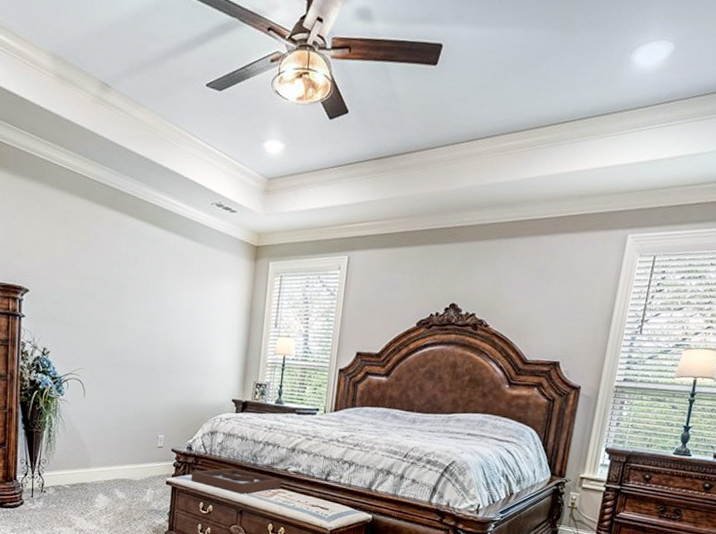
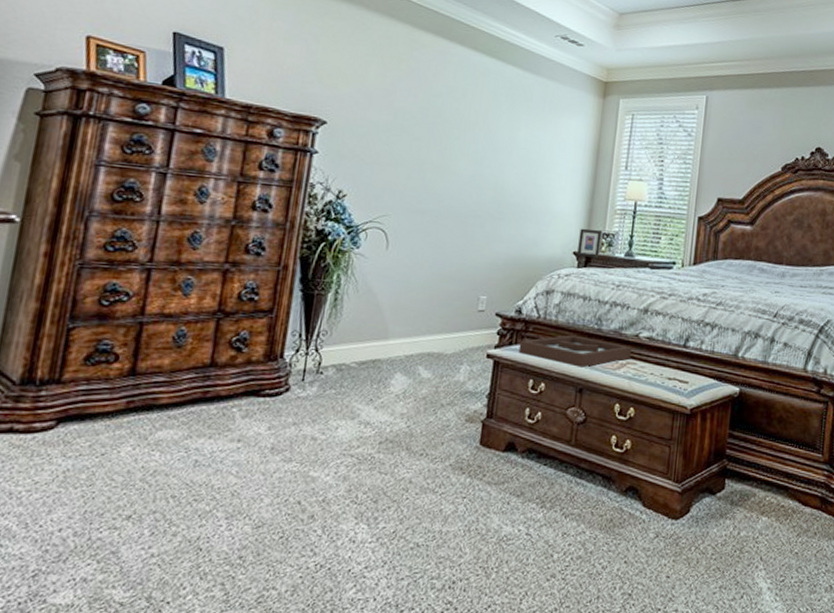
picture frame: none [235,379,255,404] -> present [577,228,602,258]

